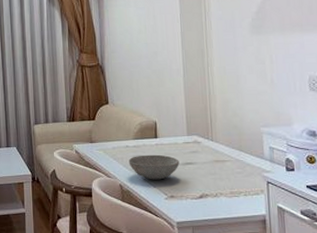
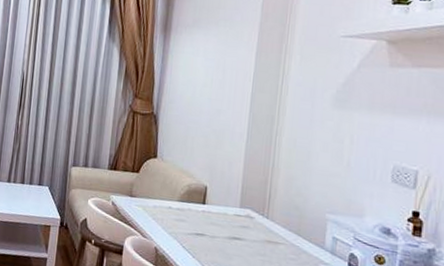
bowl: present [128,154,180,180] -> none [168,219,226,251]

